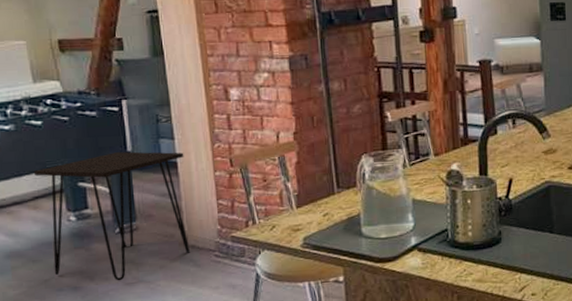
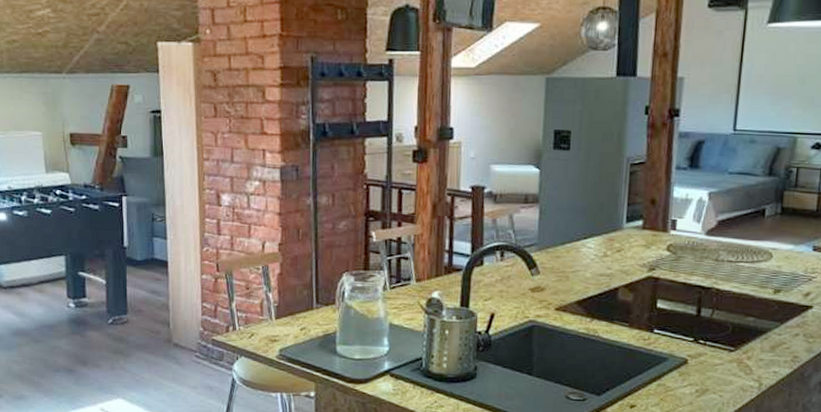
desk: present [33,151,191,281] -> none [41,246,175,369]

